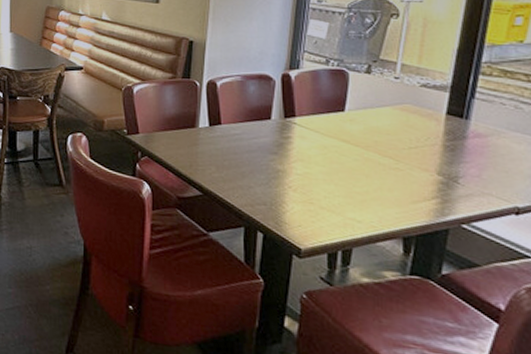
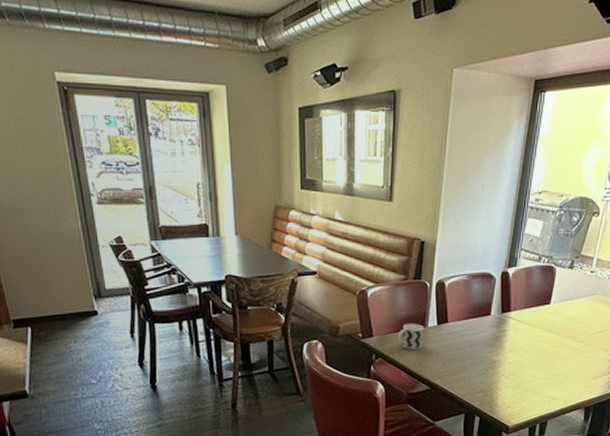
cup: none [166,122,195,151] -> present [398,323,424,350]

